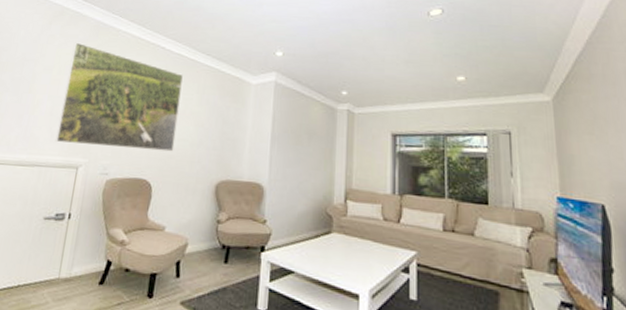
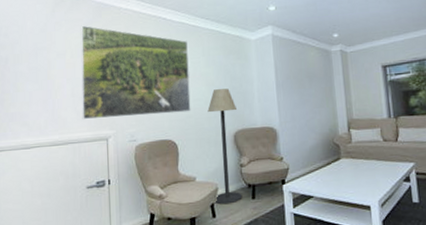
floor lamp: none [181,132,224,265] -> present [207,88,243,205]

